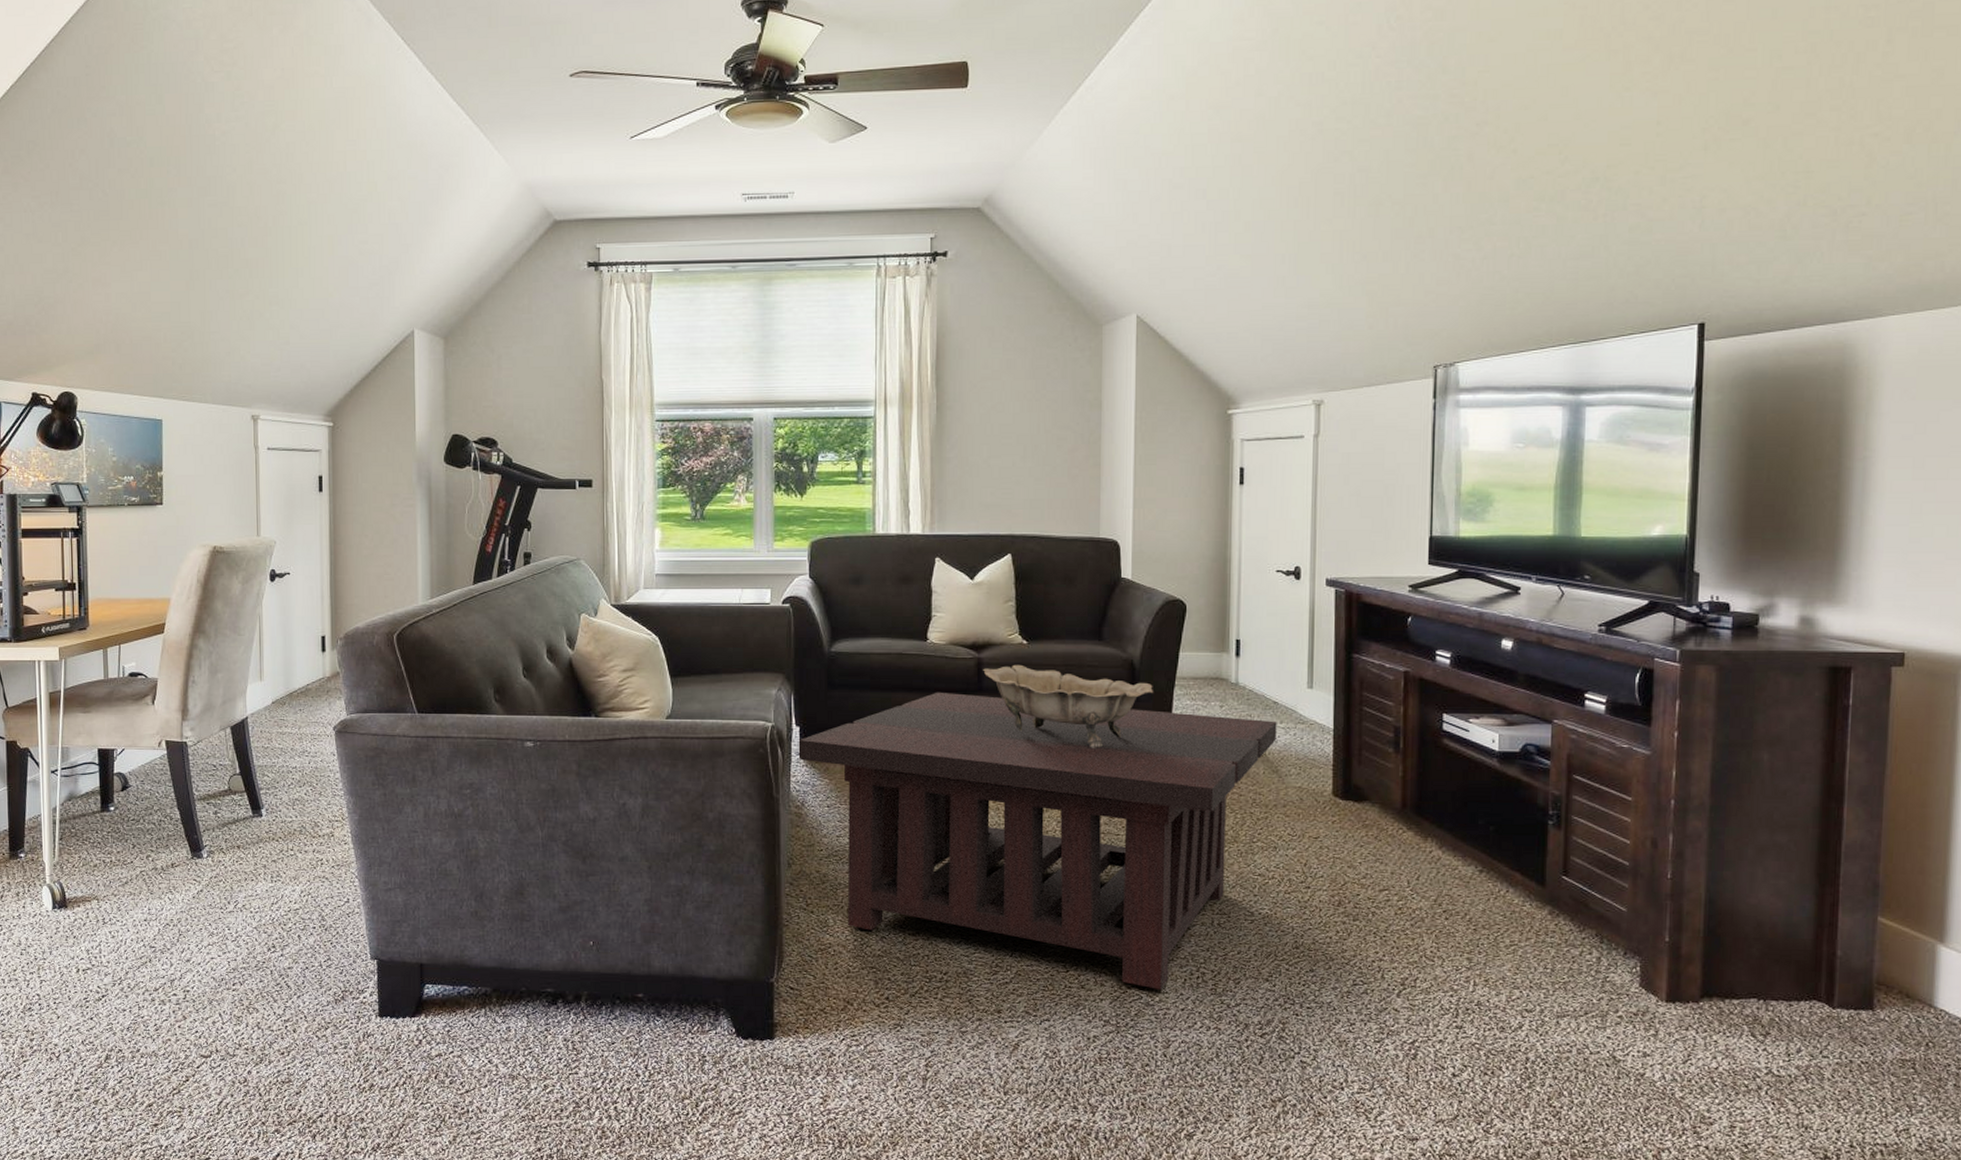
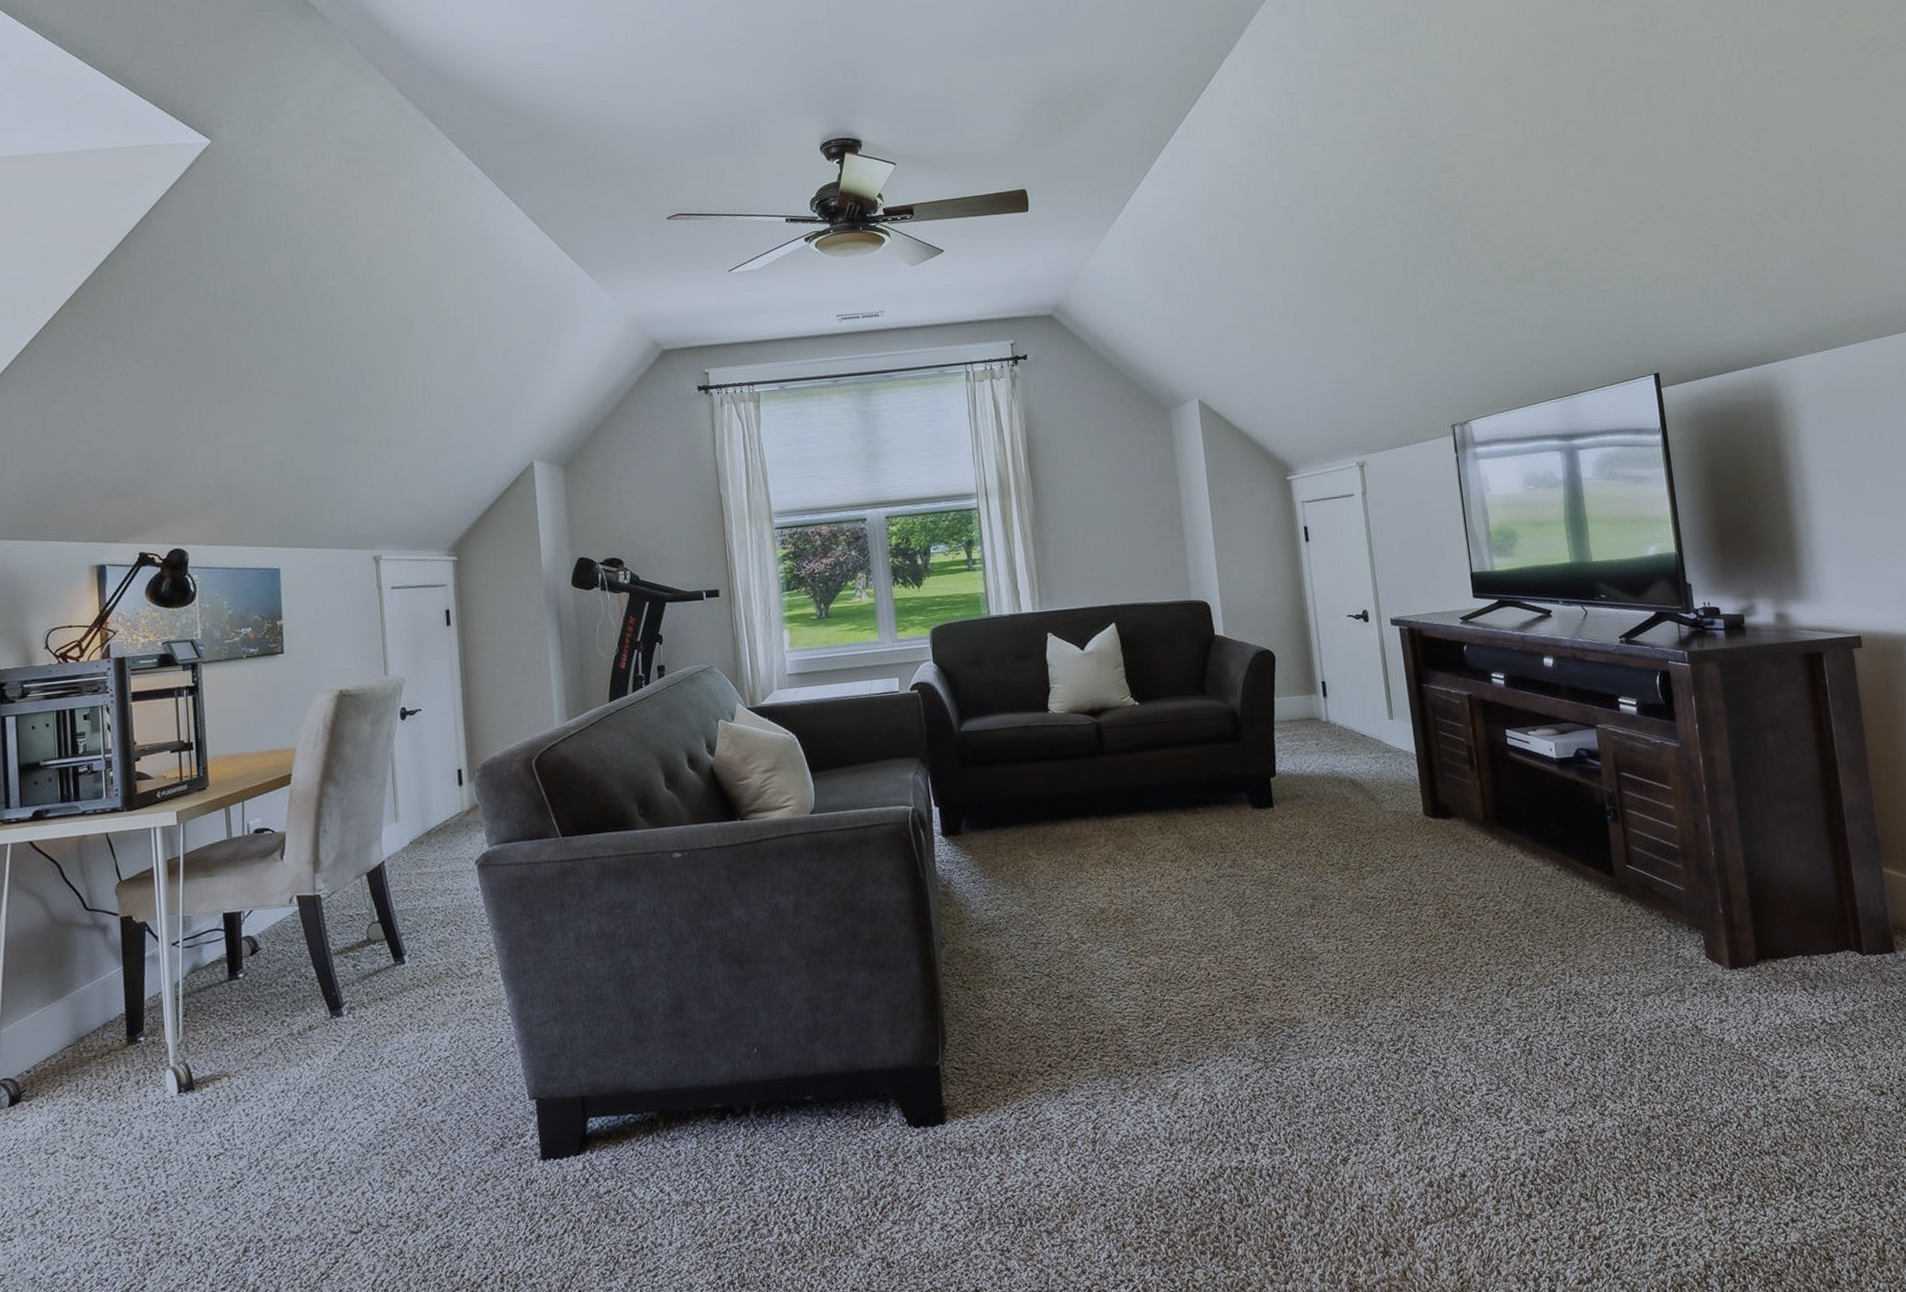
coffee table: present [798,692,1277,990] -> none [939,752,1369,1021]
decorative bowl: present [983,664,1153,748] -> none [1102,725,1256,796]

